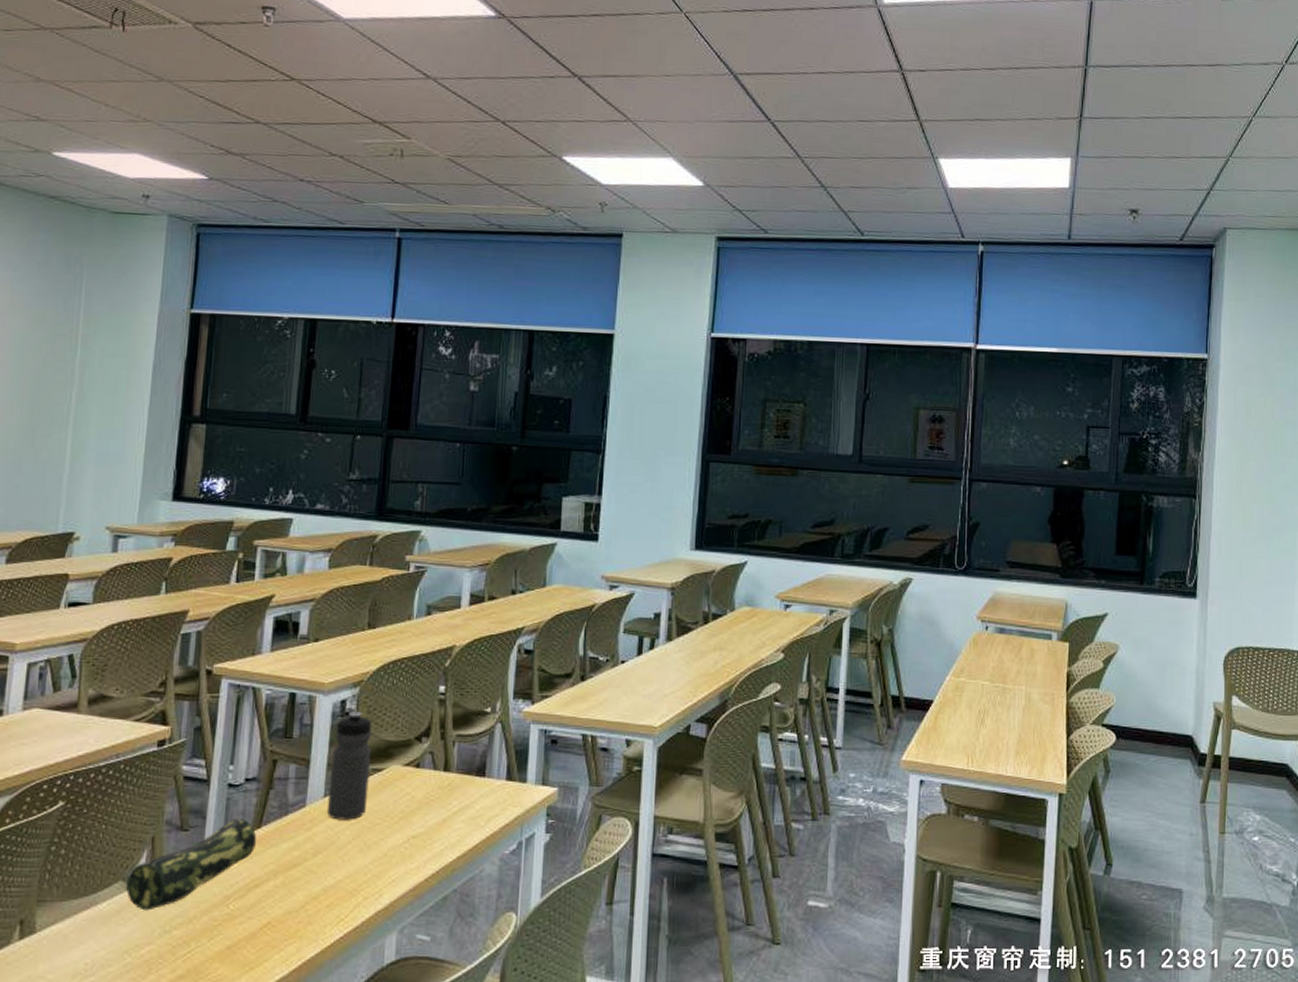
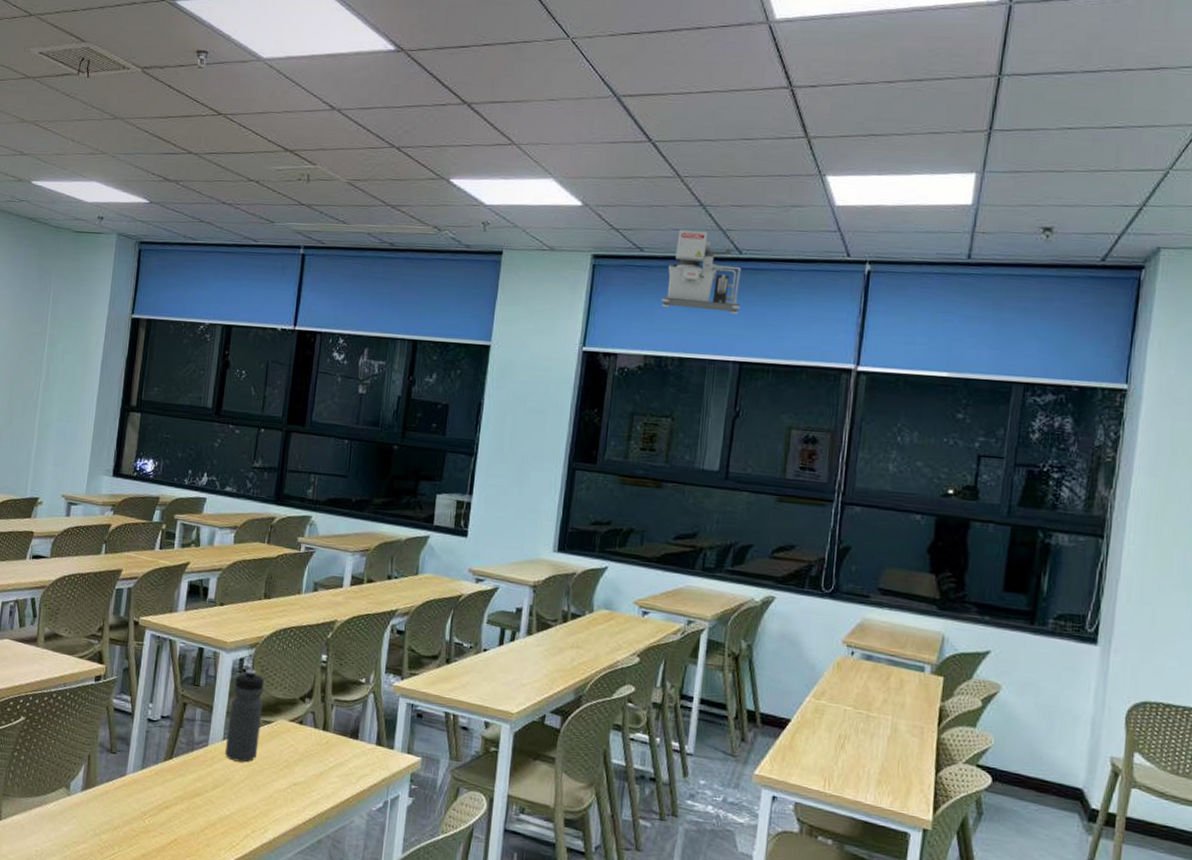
pencil case: present [125,815,257,911] -> none [67,746,169,815]
projector: none [787,211,865,297] -> present [661,229,742,315]

